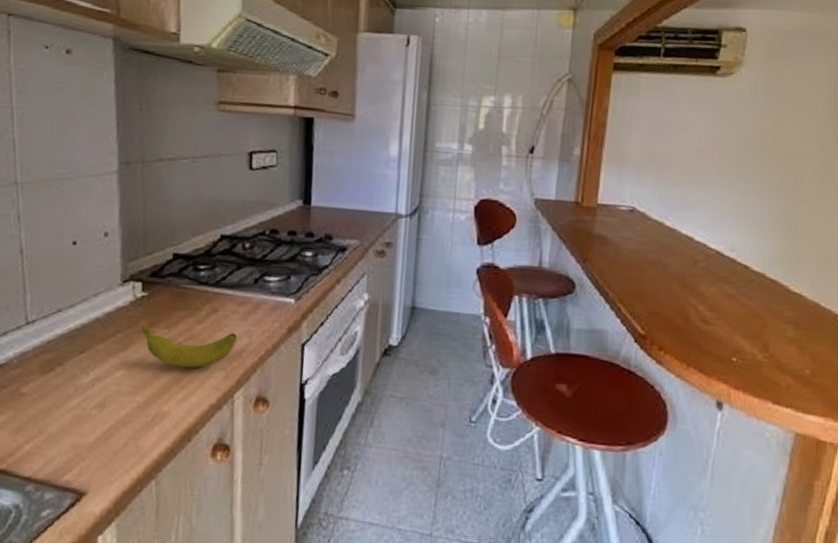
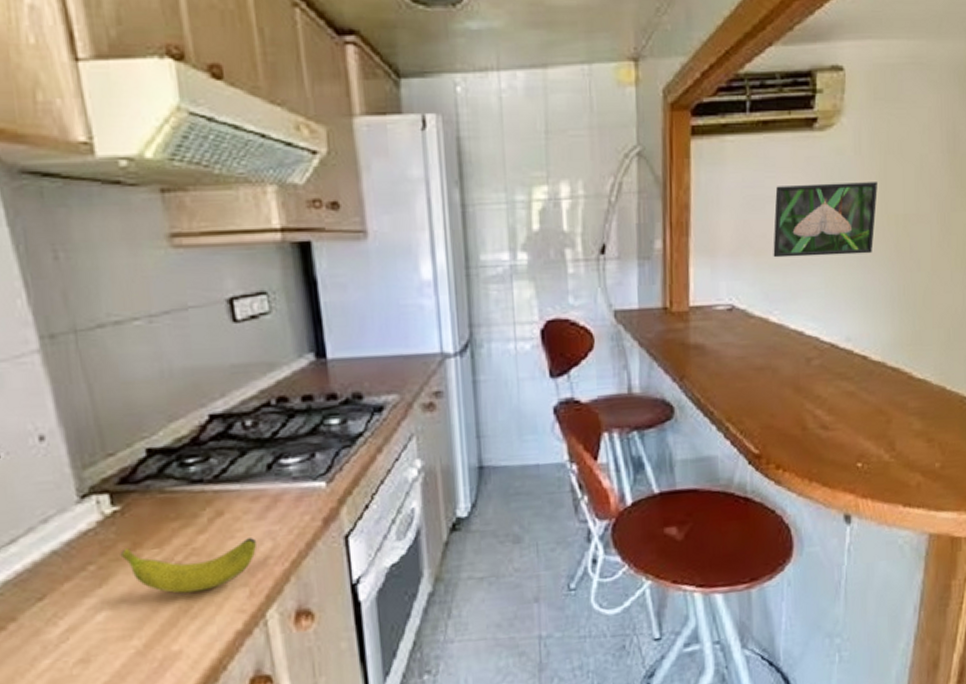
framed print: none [672,117,769,180] -> present [773,182,878,258]

